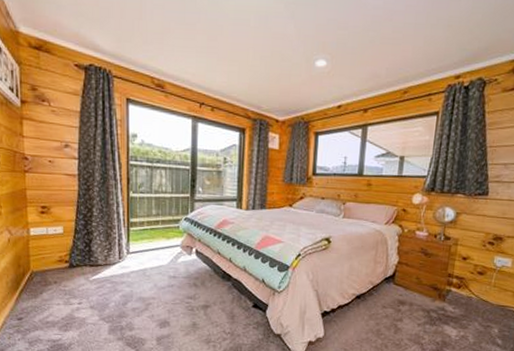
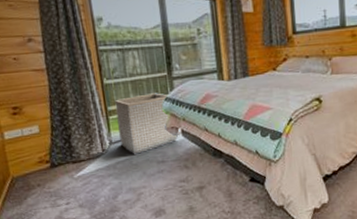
laundry basket: none [136,211,190,267] -> present [115,93,177,154]

